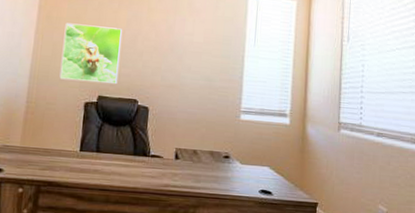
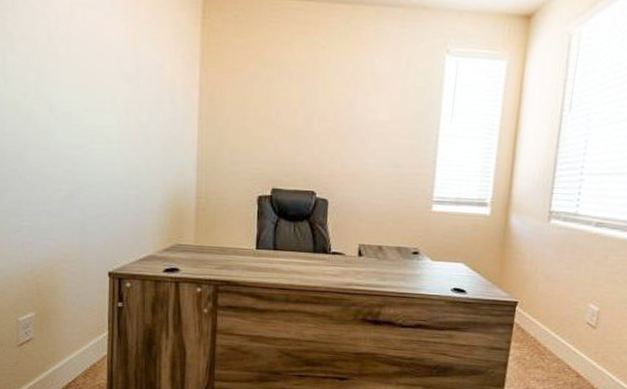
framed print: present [59,23,123,85] -> none [229,104,296,175]

